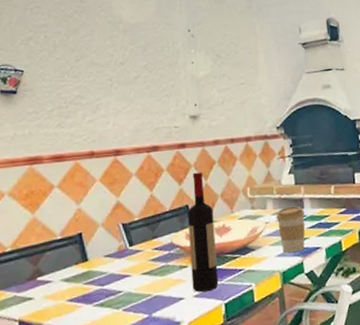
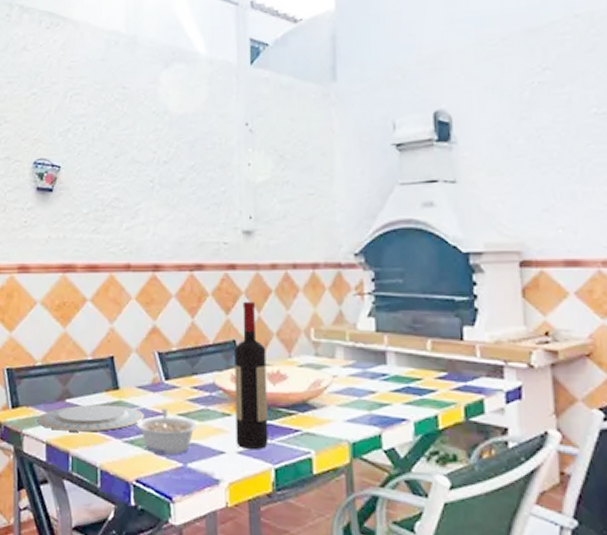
plate: none [10,274,112,307] -> present [38,404,144,432]
legume: none [105,270,160,311] -> present [136,408,198,455]
coffee cup: present [276,205,306,253] -> none [347,359,388,420]

